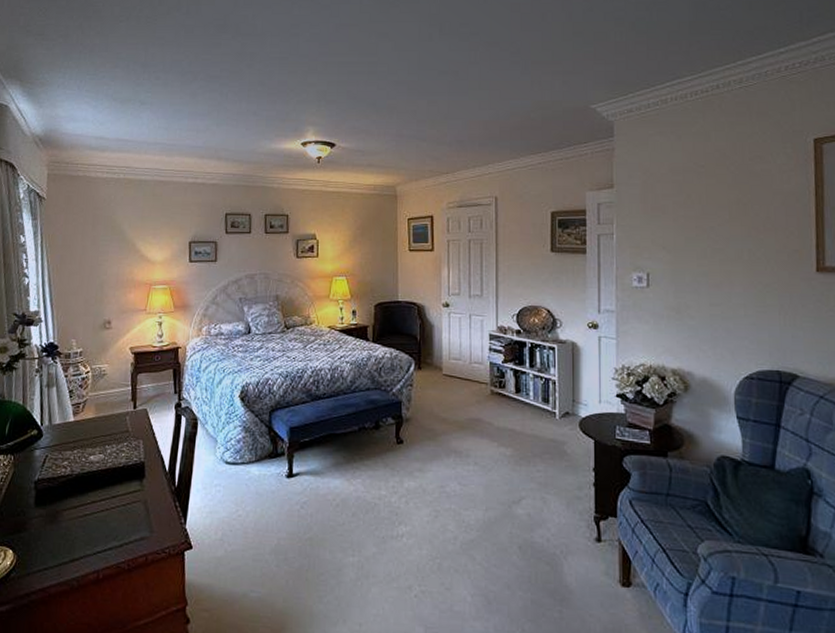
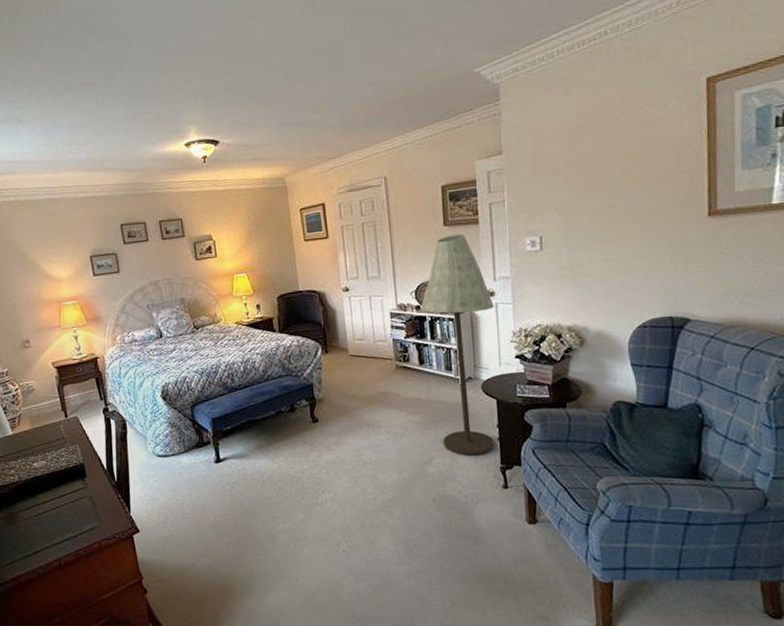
floor lamp: none [521,261,597,501] -> present [420,233,494,456]

